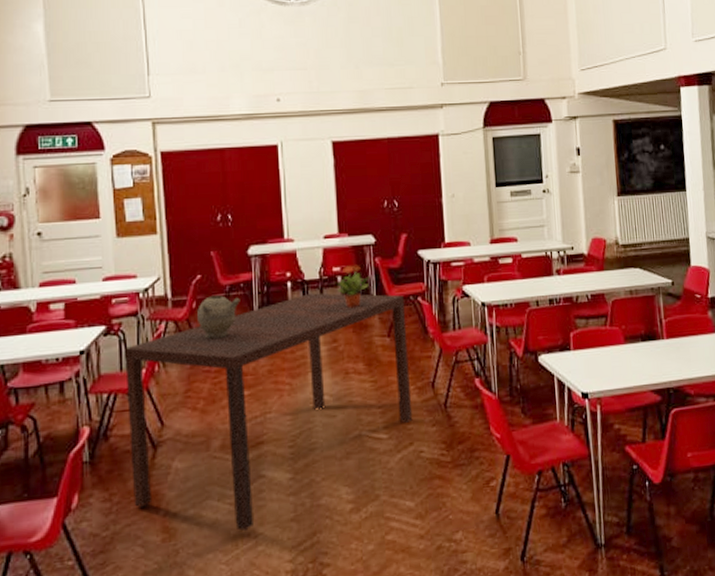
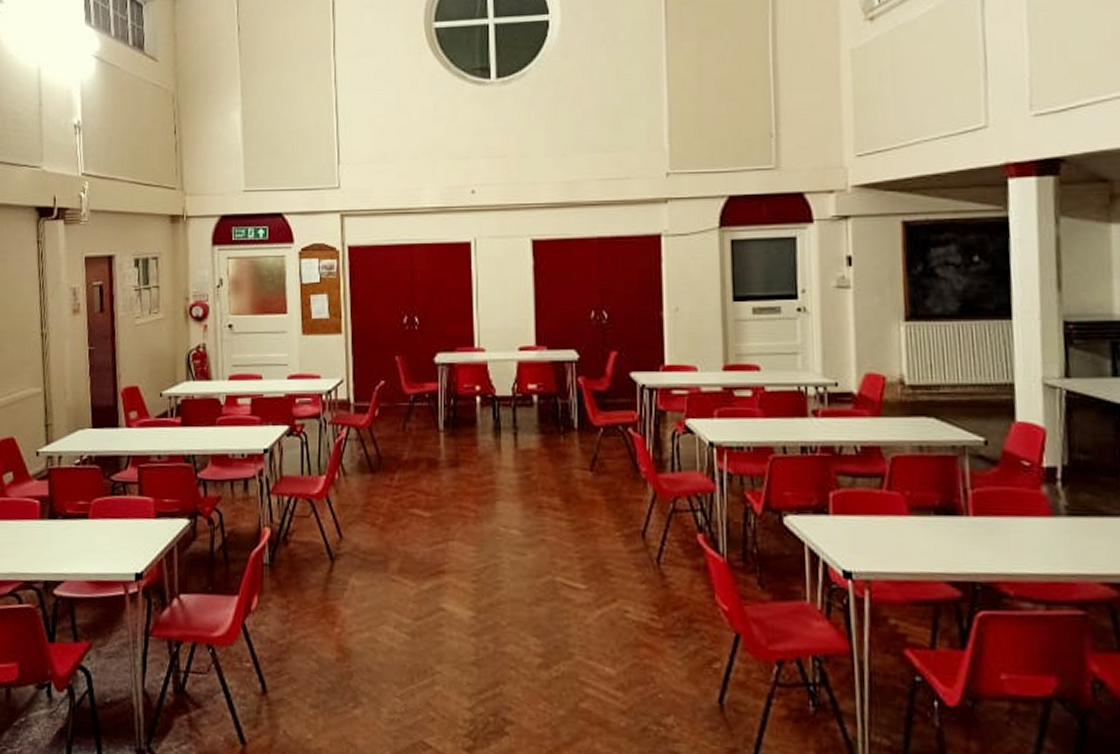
dining table: present [125,293,413,532] -> none [306,411,617,667]
ceramic jug: present [197,295,240,339] -> none [380,405,425,451]
potted plant: present [335,265,370,308] -> none [530,383,570,432]

